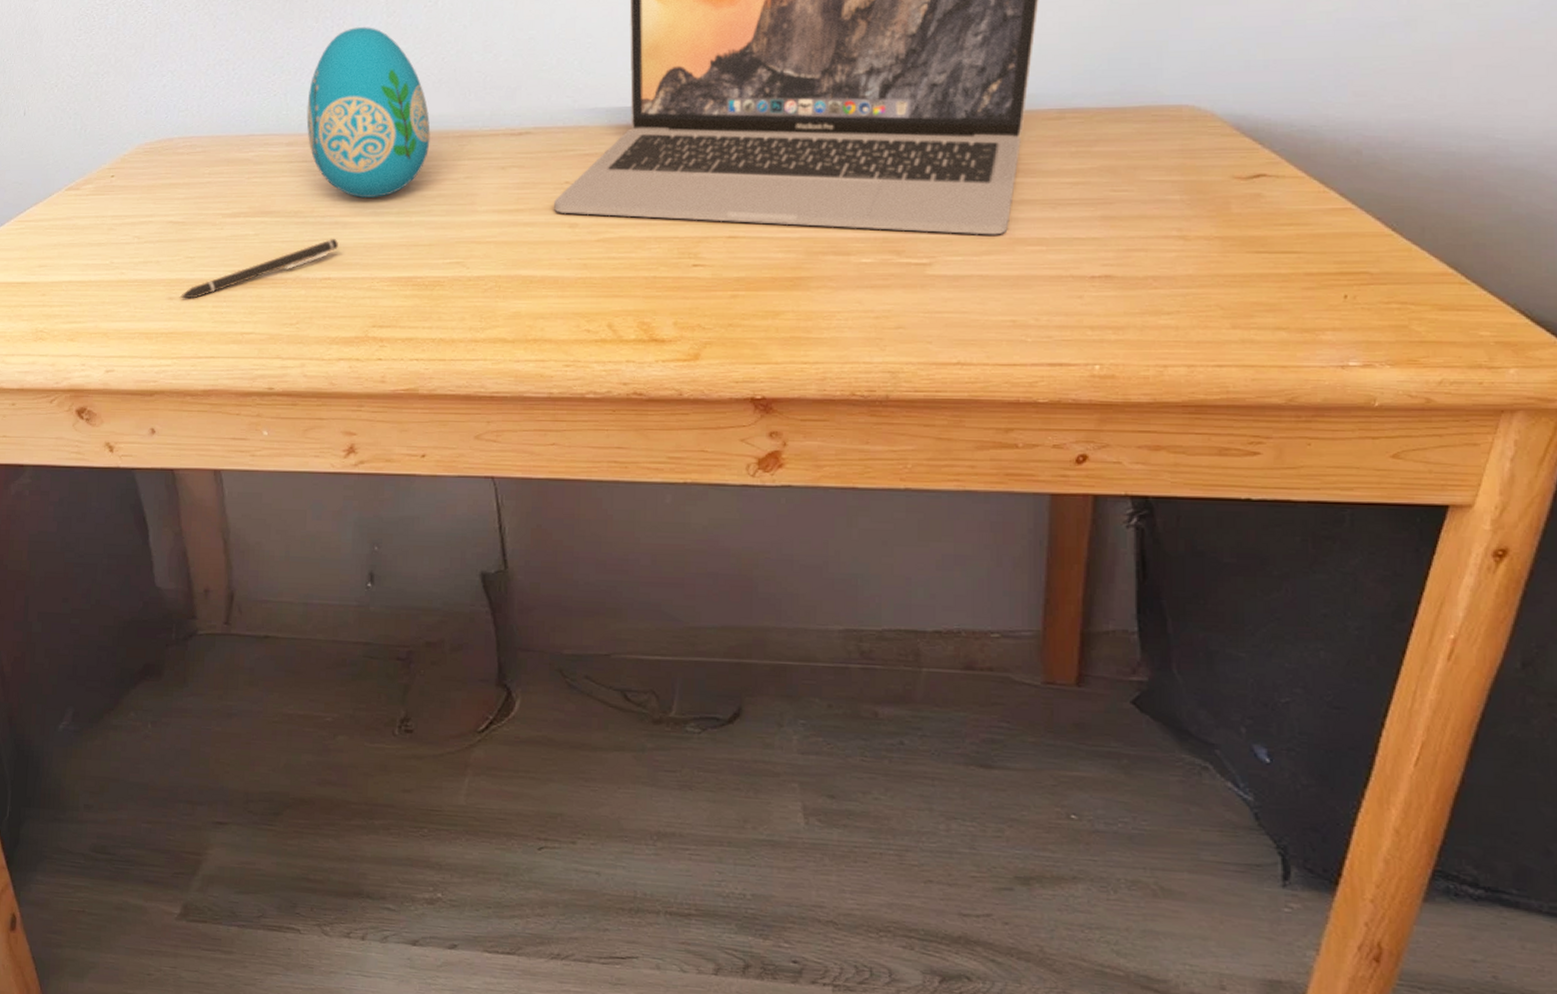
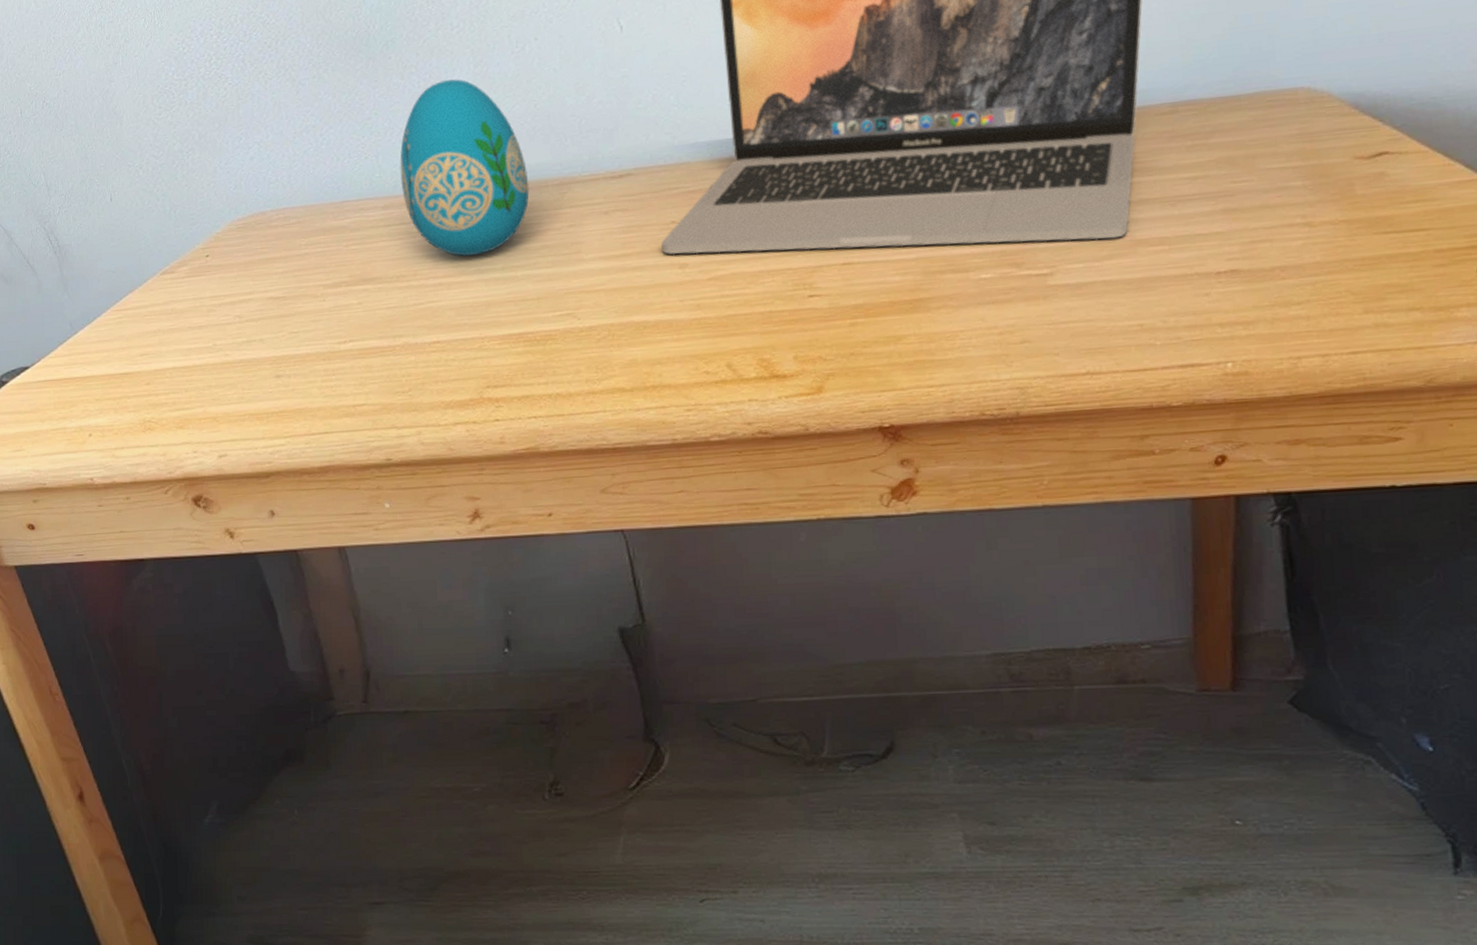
pen: present [179,238,338,299] -> none [287,300,445,376]

